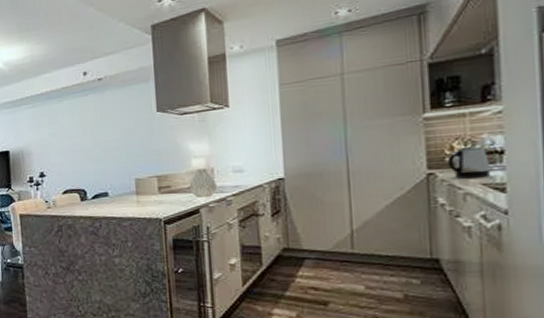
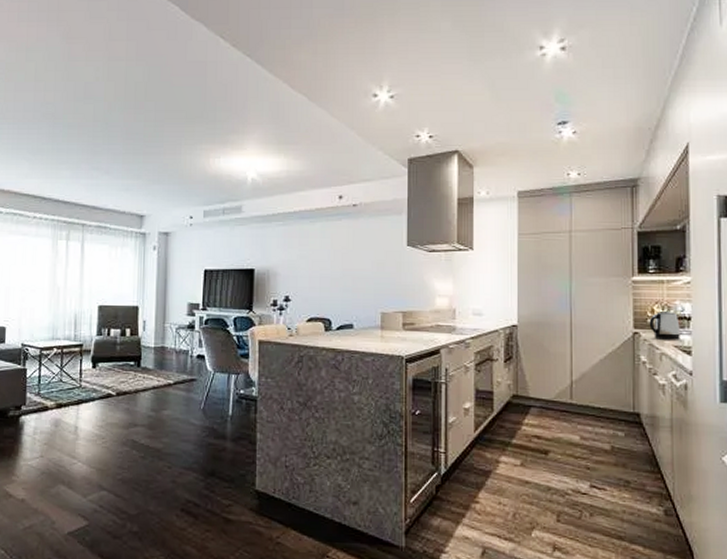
vase: present [189,168,217,197] -> none [432,308,457,338]

